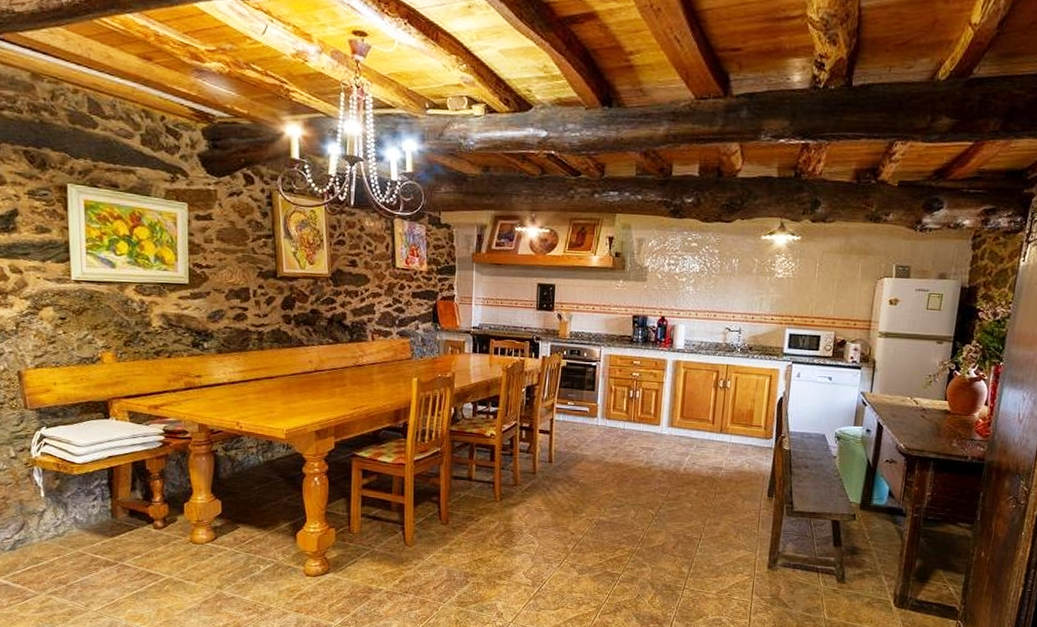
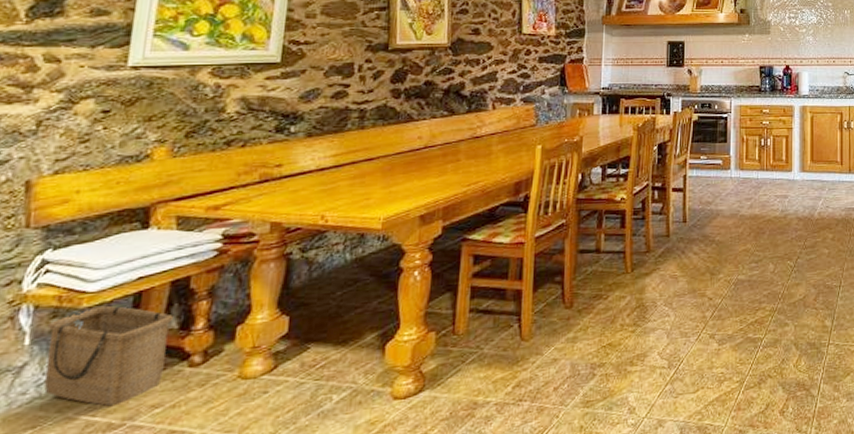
basket: none [53,474,138,549] -> present [44,305,173,407]

